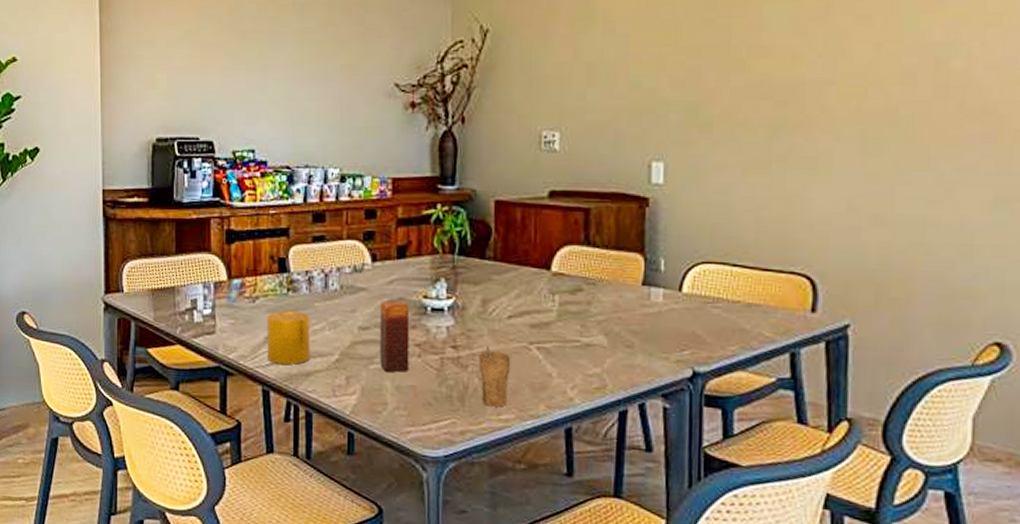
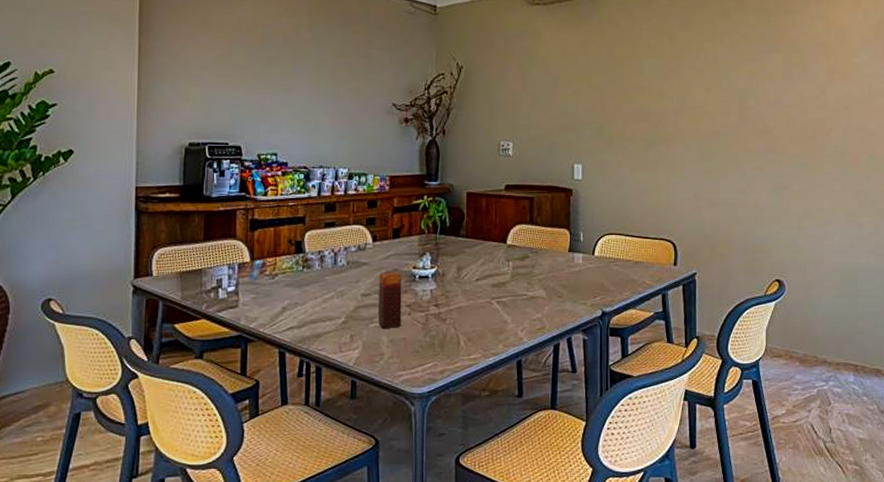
cup: present [266,311,310,365] -> none [283,285,321,329]
cup: present [478,346,511,407] -> none [454,303,478,349]

